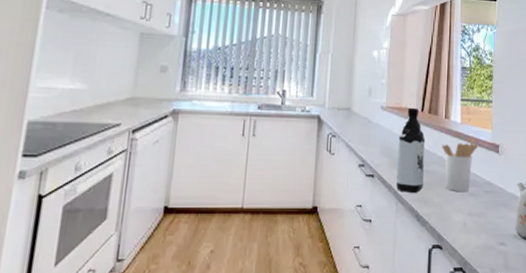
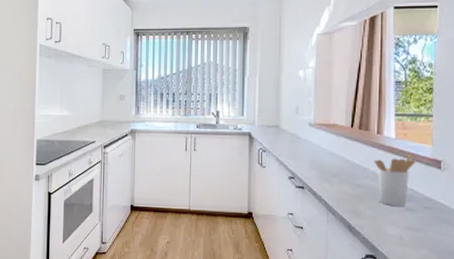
water bottle: present [396,107,426,194] -> none [327,124,356,206]

